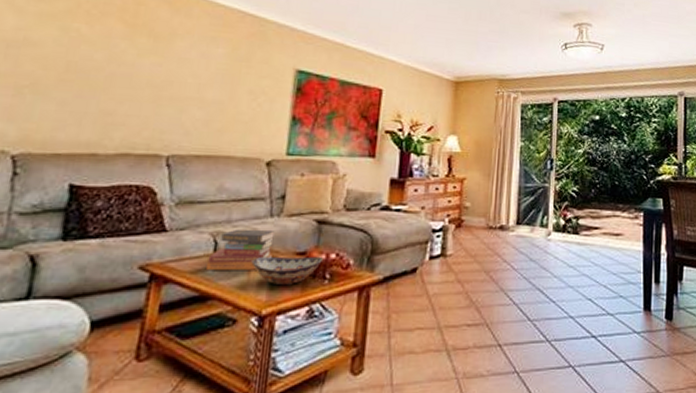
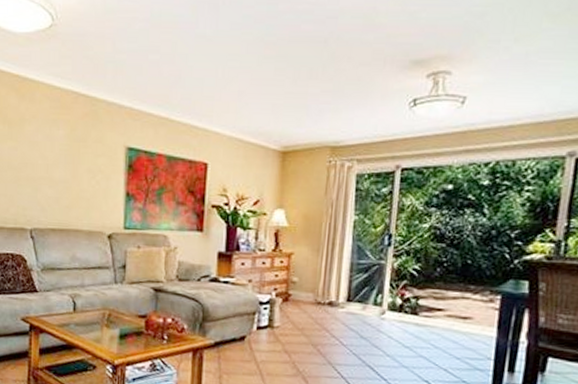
books: present [207,228,275,270] -> none [70,292,119,327]
decorative bowl: present [251,256,324,286] -> none [103,317,162,343]

